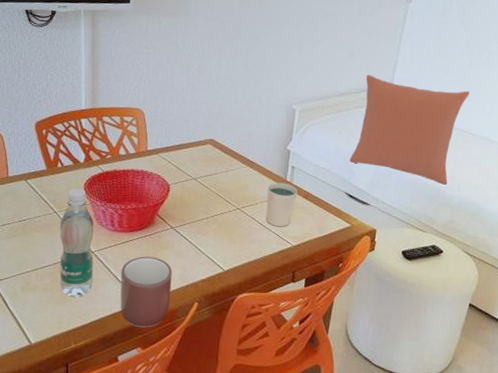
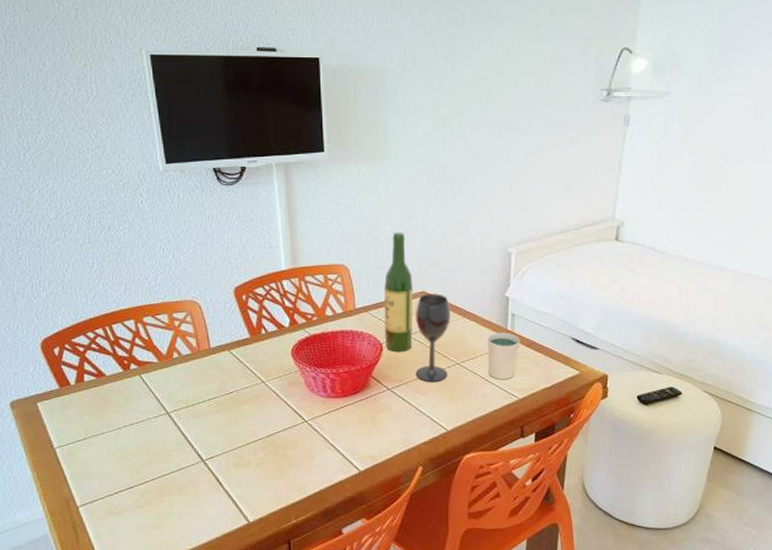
bottle: present [59,188,94,297] -> none [268,354,309,470]
mug: present [120,256,172,328] -> none [338,421,393,498]
wine bottle: none [172,82,203,194] -> present [384,232,413,353]
wine glass: none [198,141,236,225] -> present [415,294,450,383]
pillow: present [350,75,470,185] -> none [574,208,699,321]

